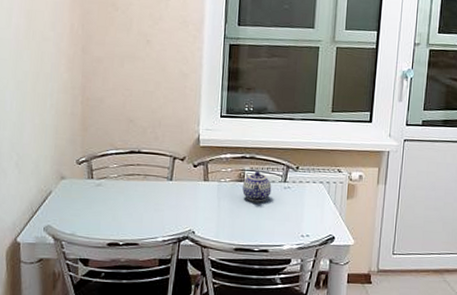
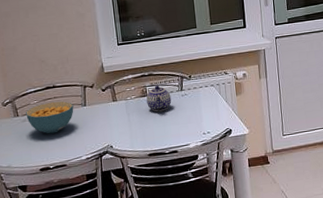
cereal bowl: none [102,168,158,206] -> present [26,101,74,134]

